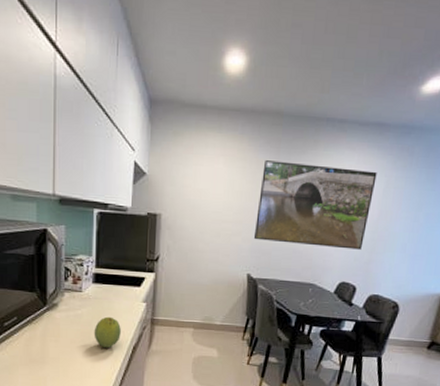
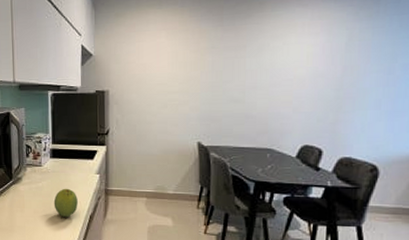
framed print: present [253,160,377,250] -> none [201,25,336,110]

